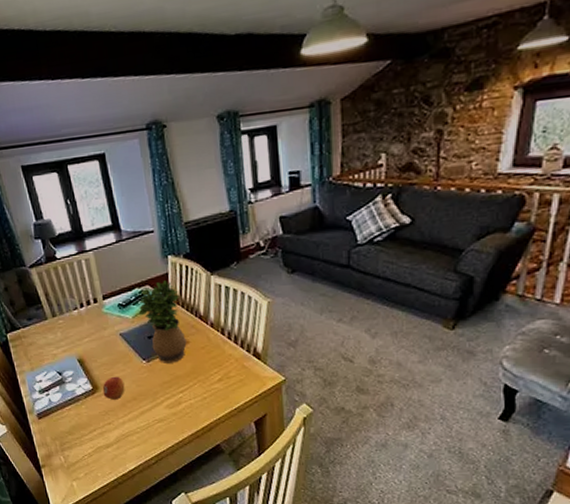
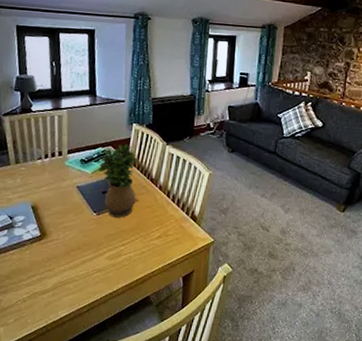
fruit: present [102,376,125,400] -> none [49,225,72,248]

